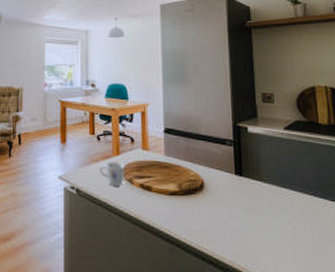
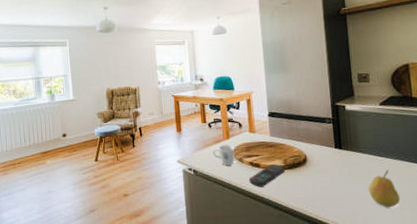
remote control: none [139,187,180,214] -> present [249,163,285,187]
fruit: none [270,204,305,249] -> present [368,170,401,208]

